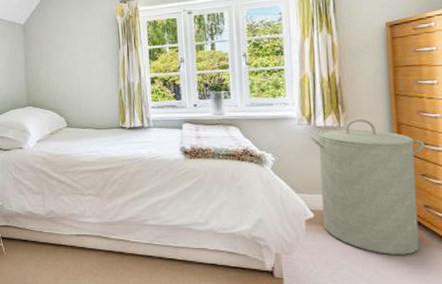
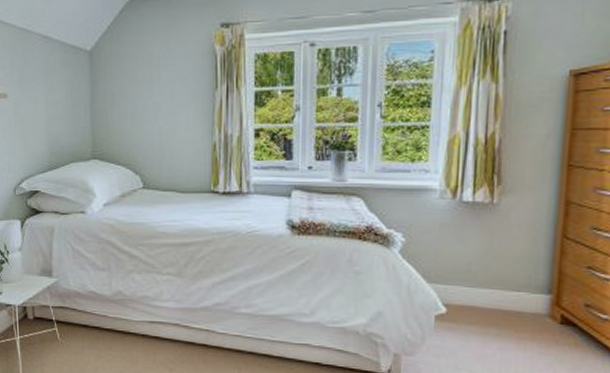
laundry hamper: present [309,118,425,255] -> none [451,194,597,362]

